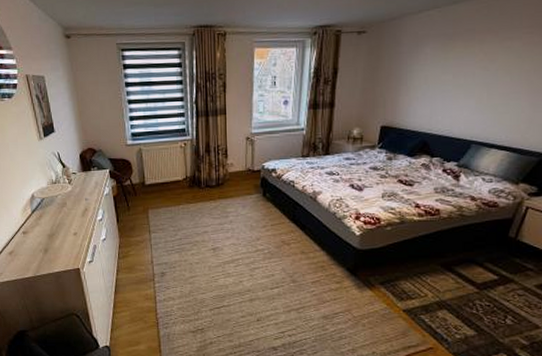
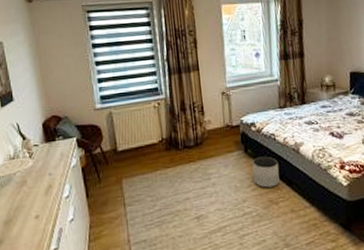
planter: none [268,201,295,230] -> present [252,156,280,188]

